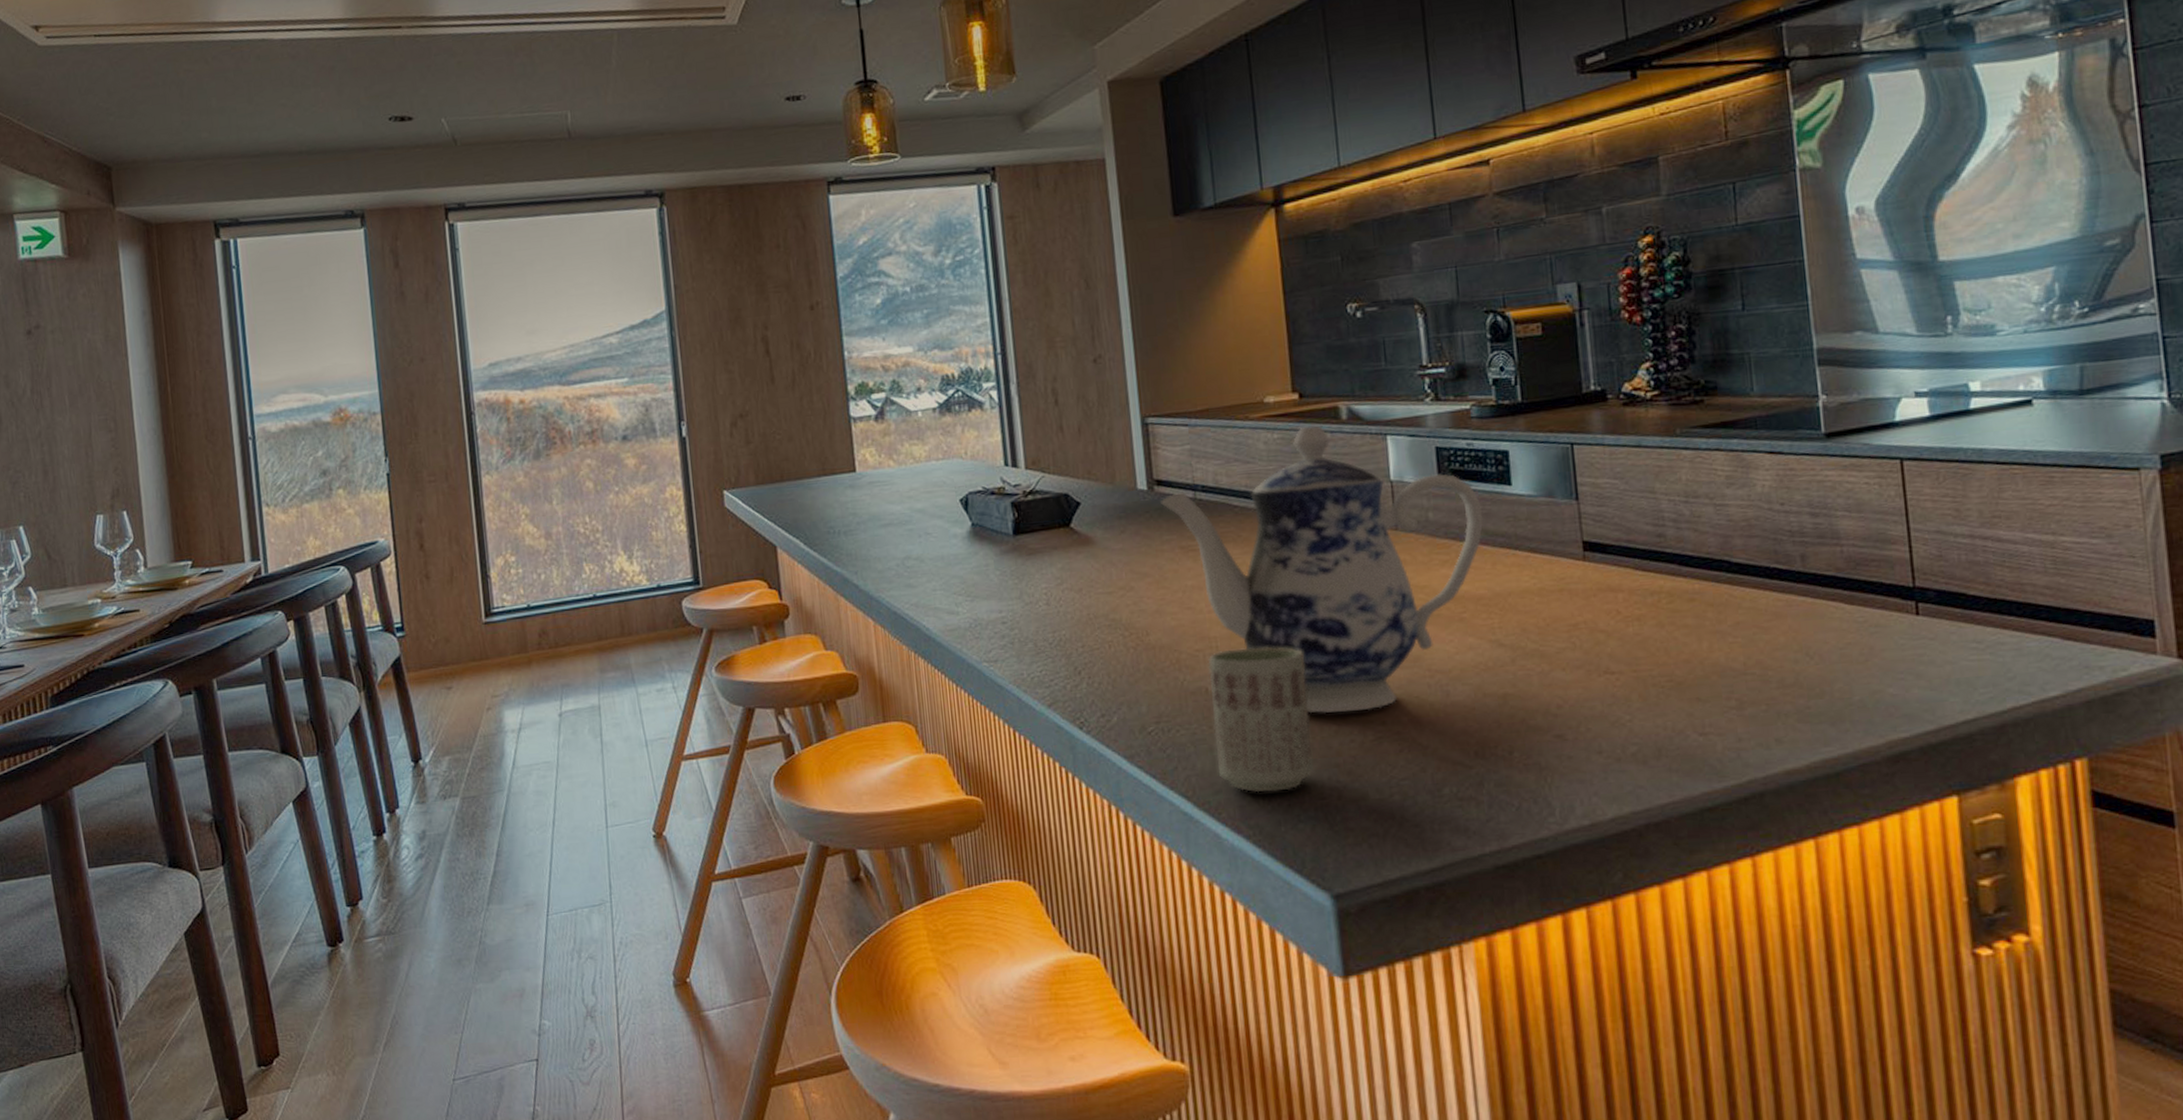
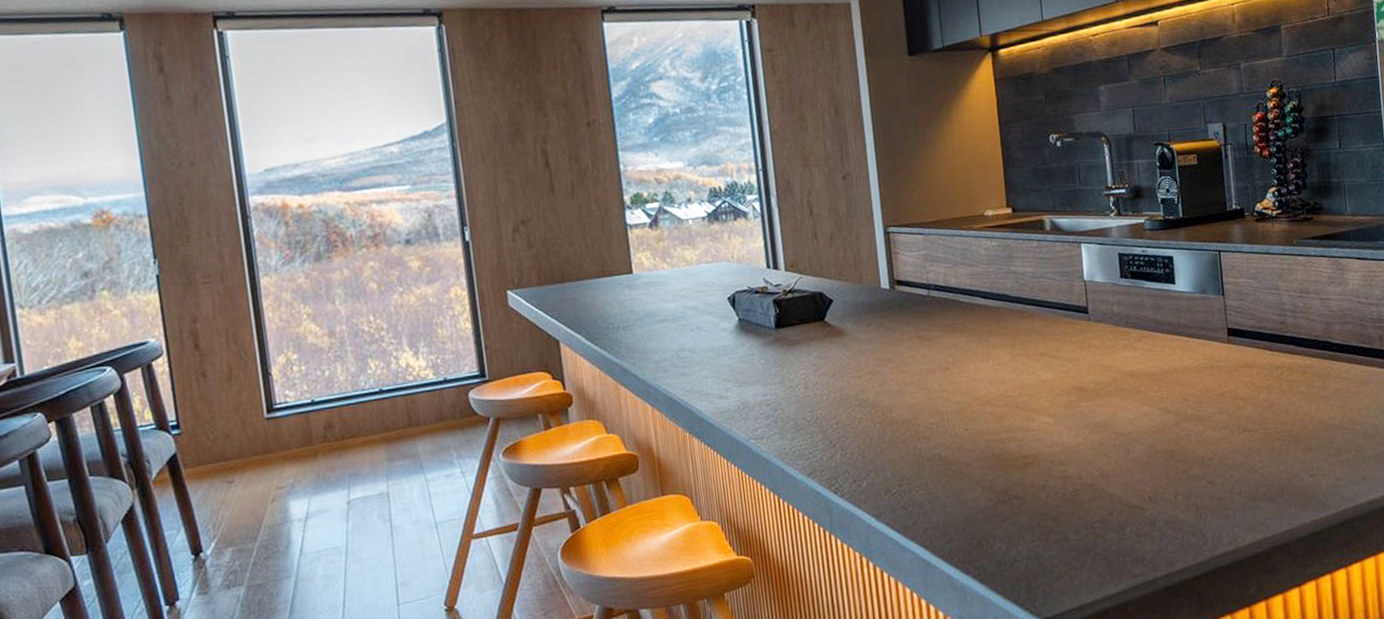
teapot: present [1160,425,1484,714] -> none [901,235,1155,473]
cup: present [1207,646,1313,793] -> none [940,418,1026,540]

